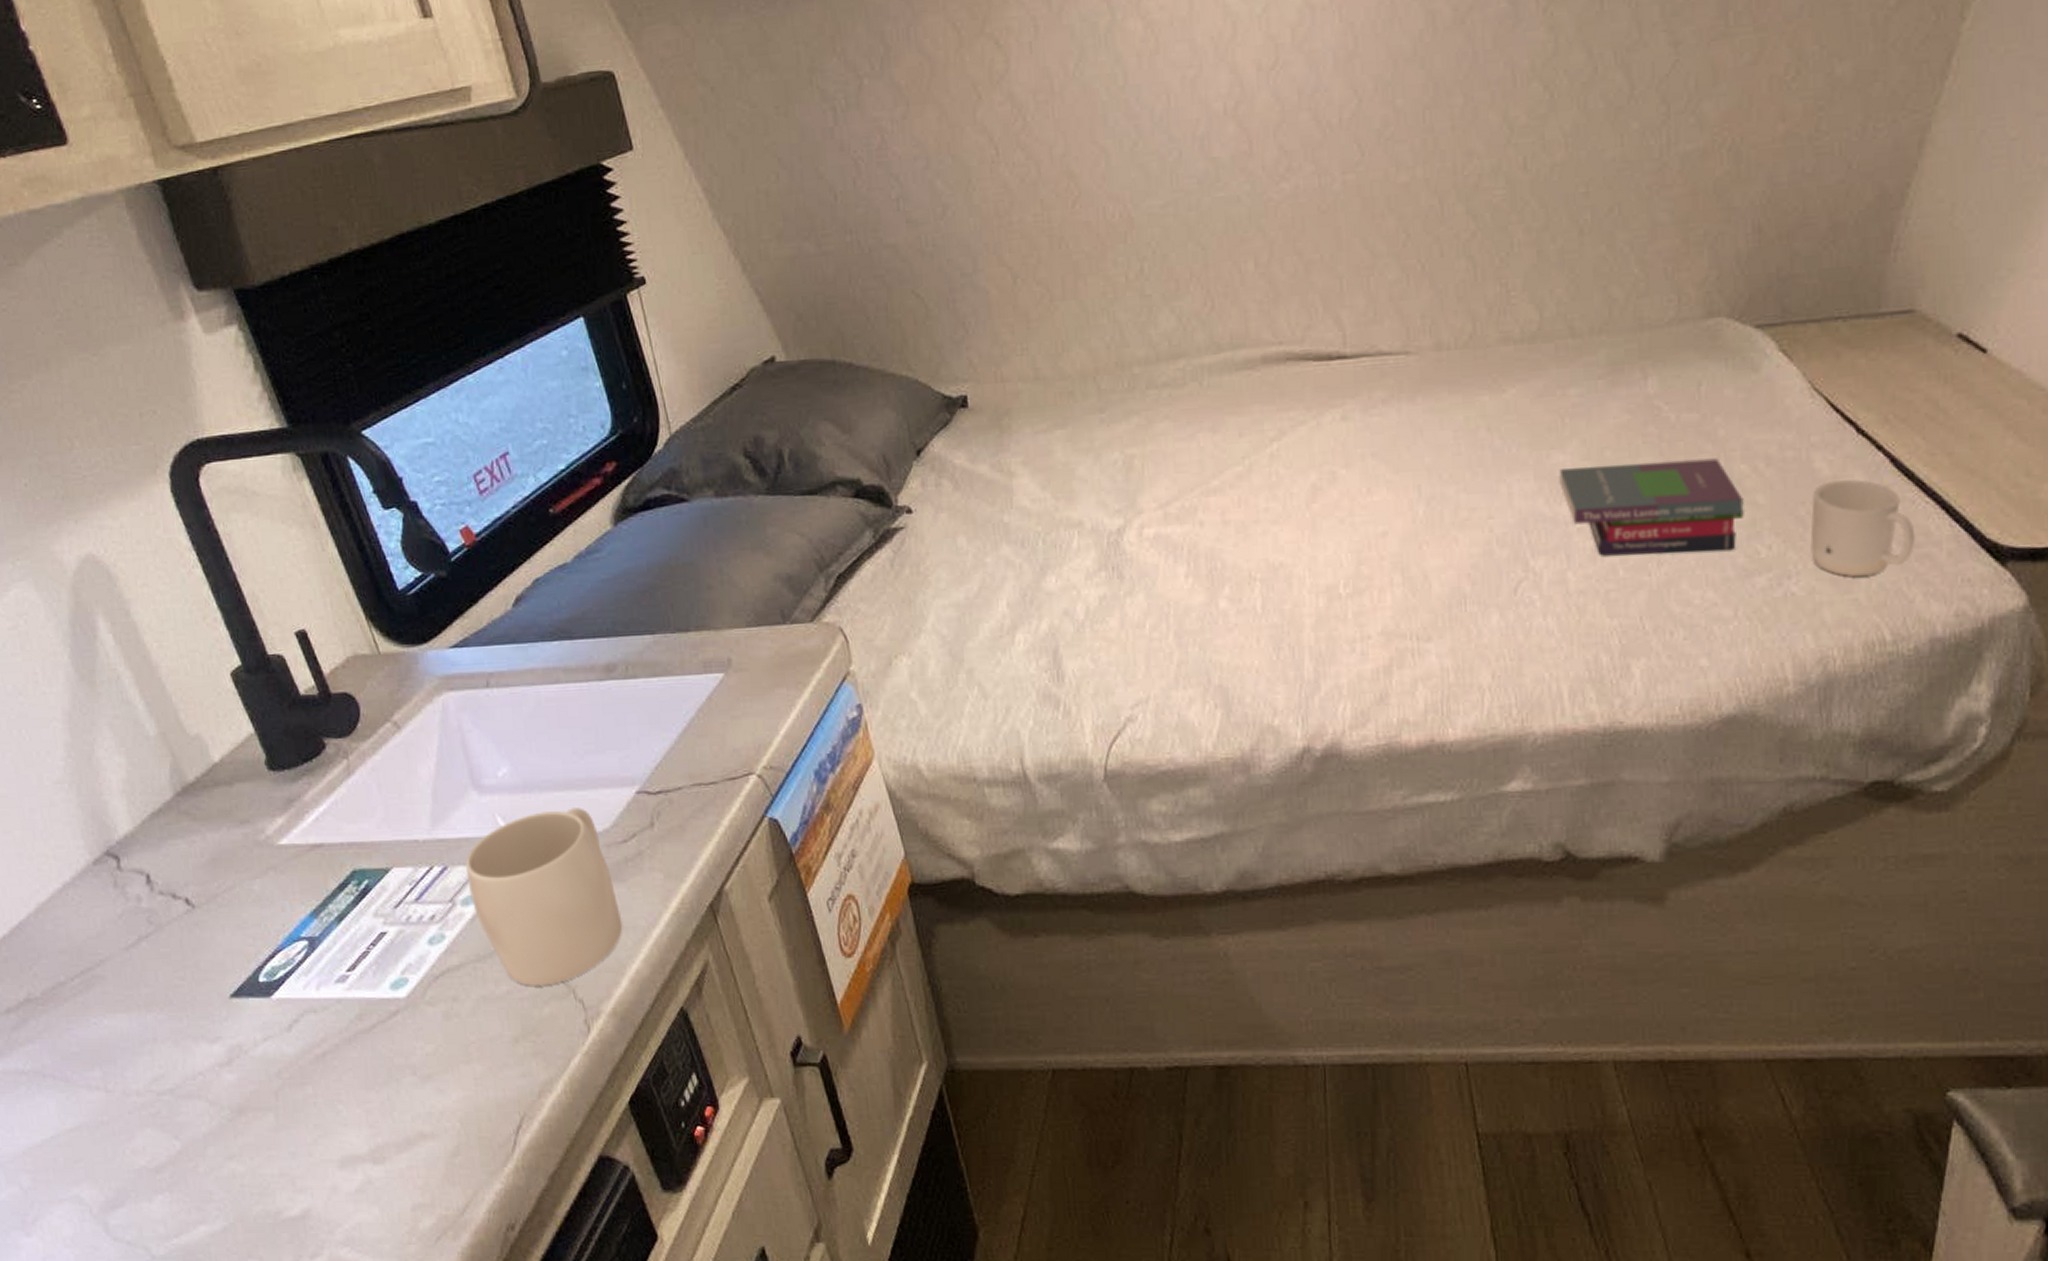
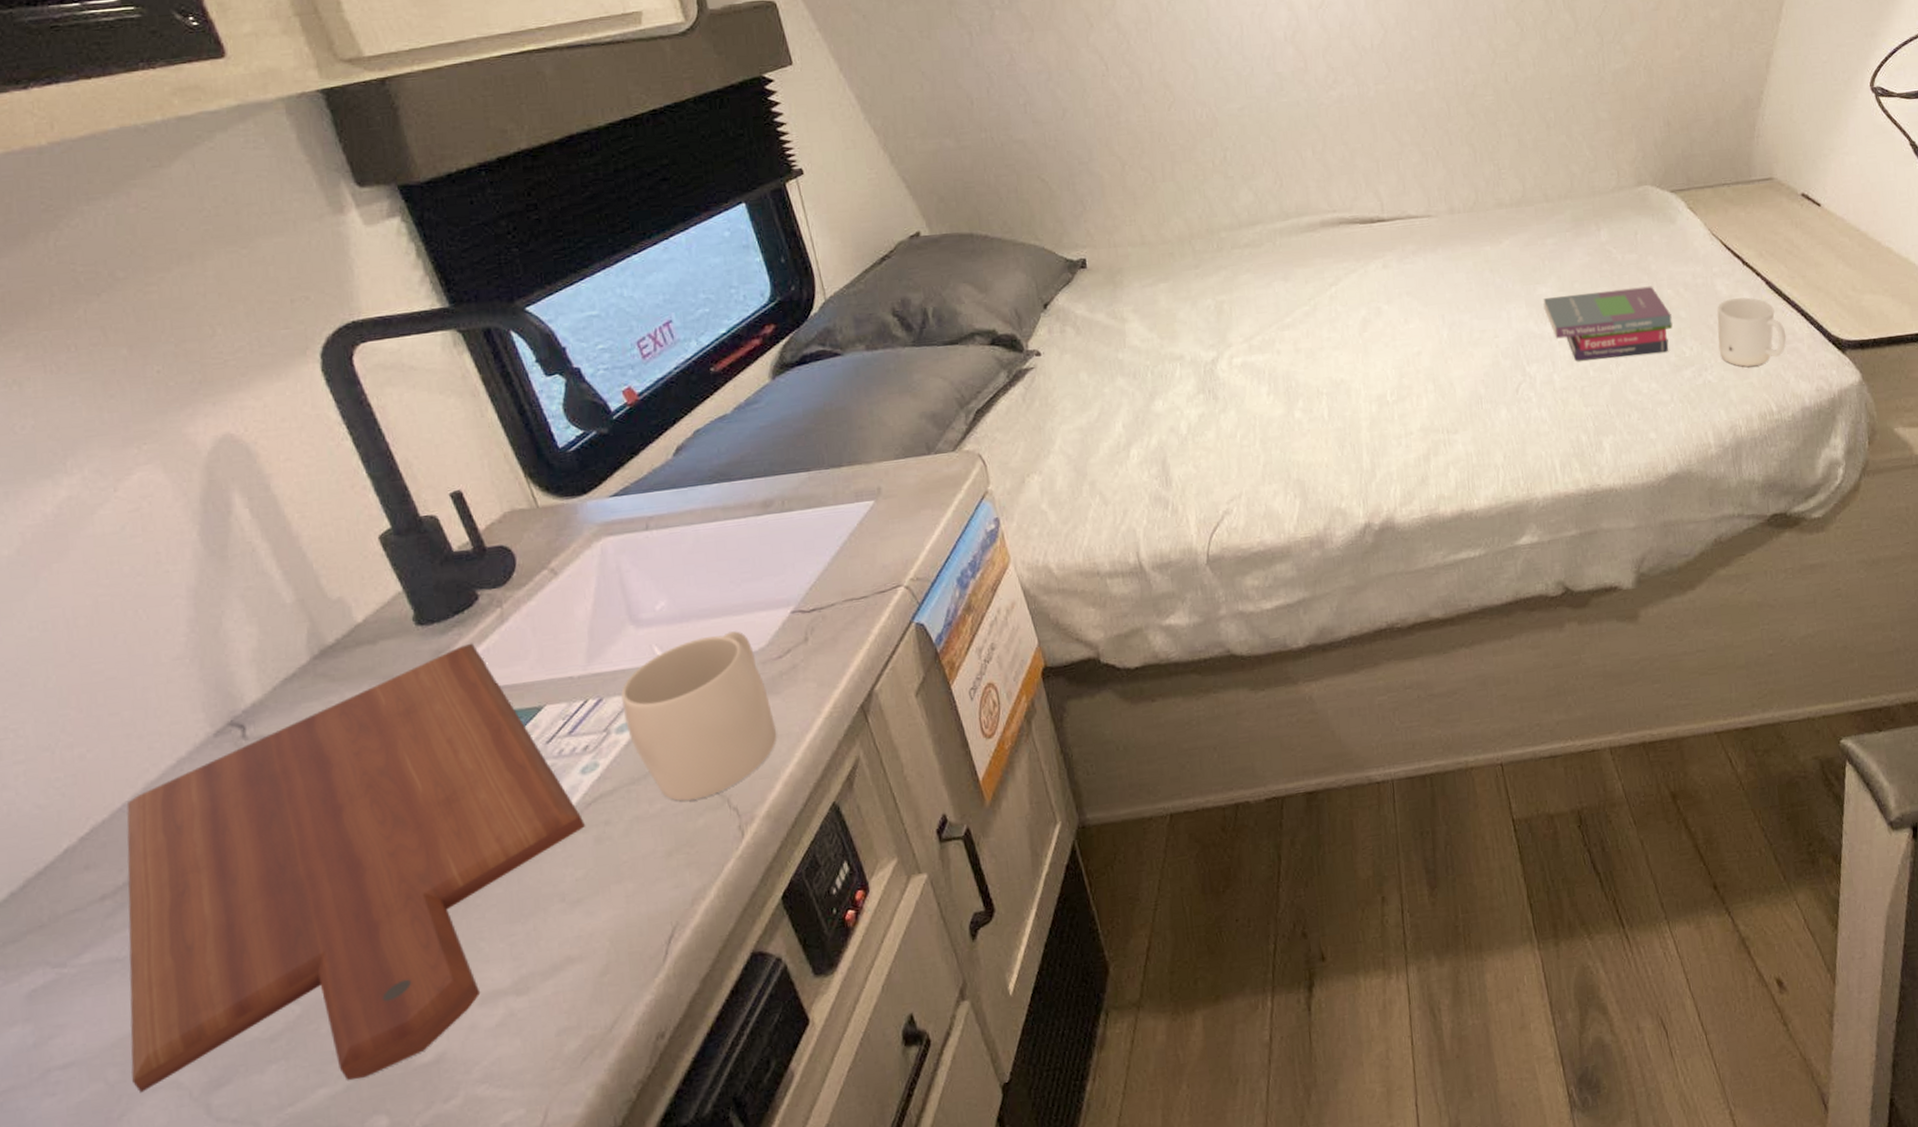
cutting board: none [22,794,433,1222] -> present [126,643,585,1093]

